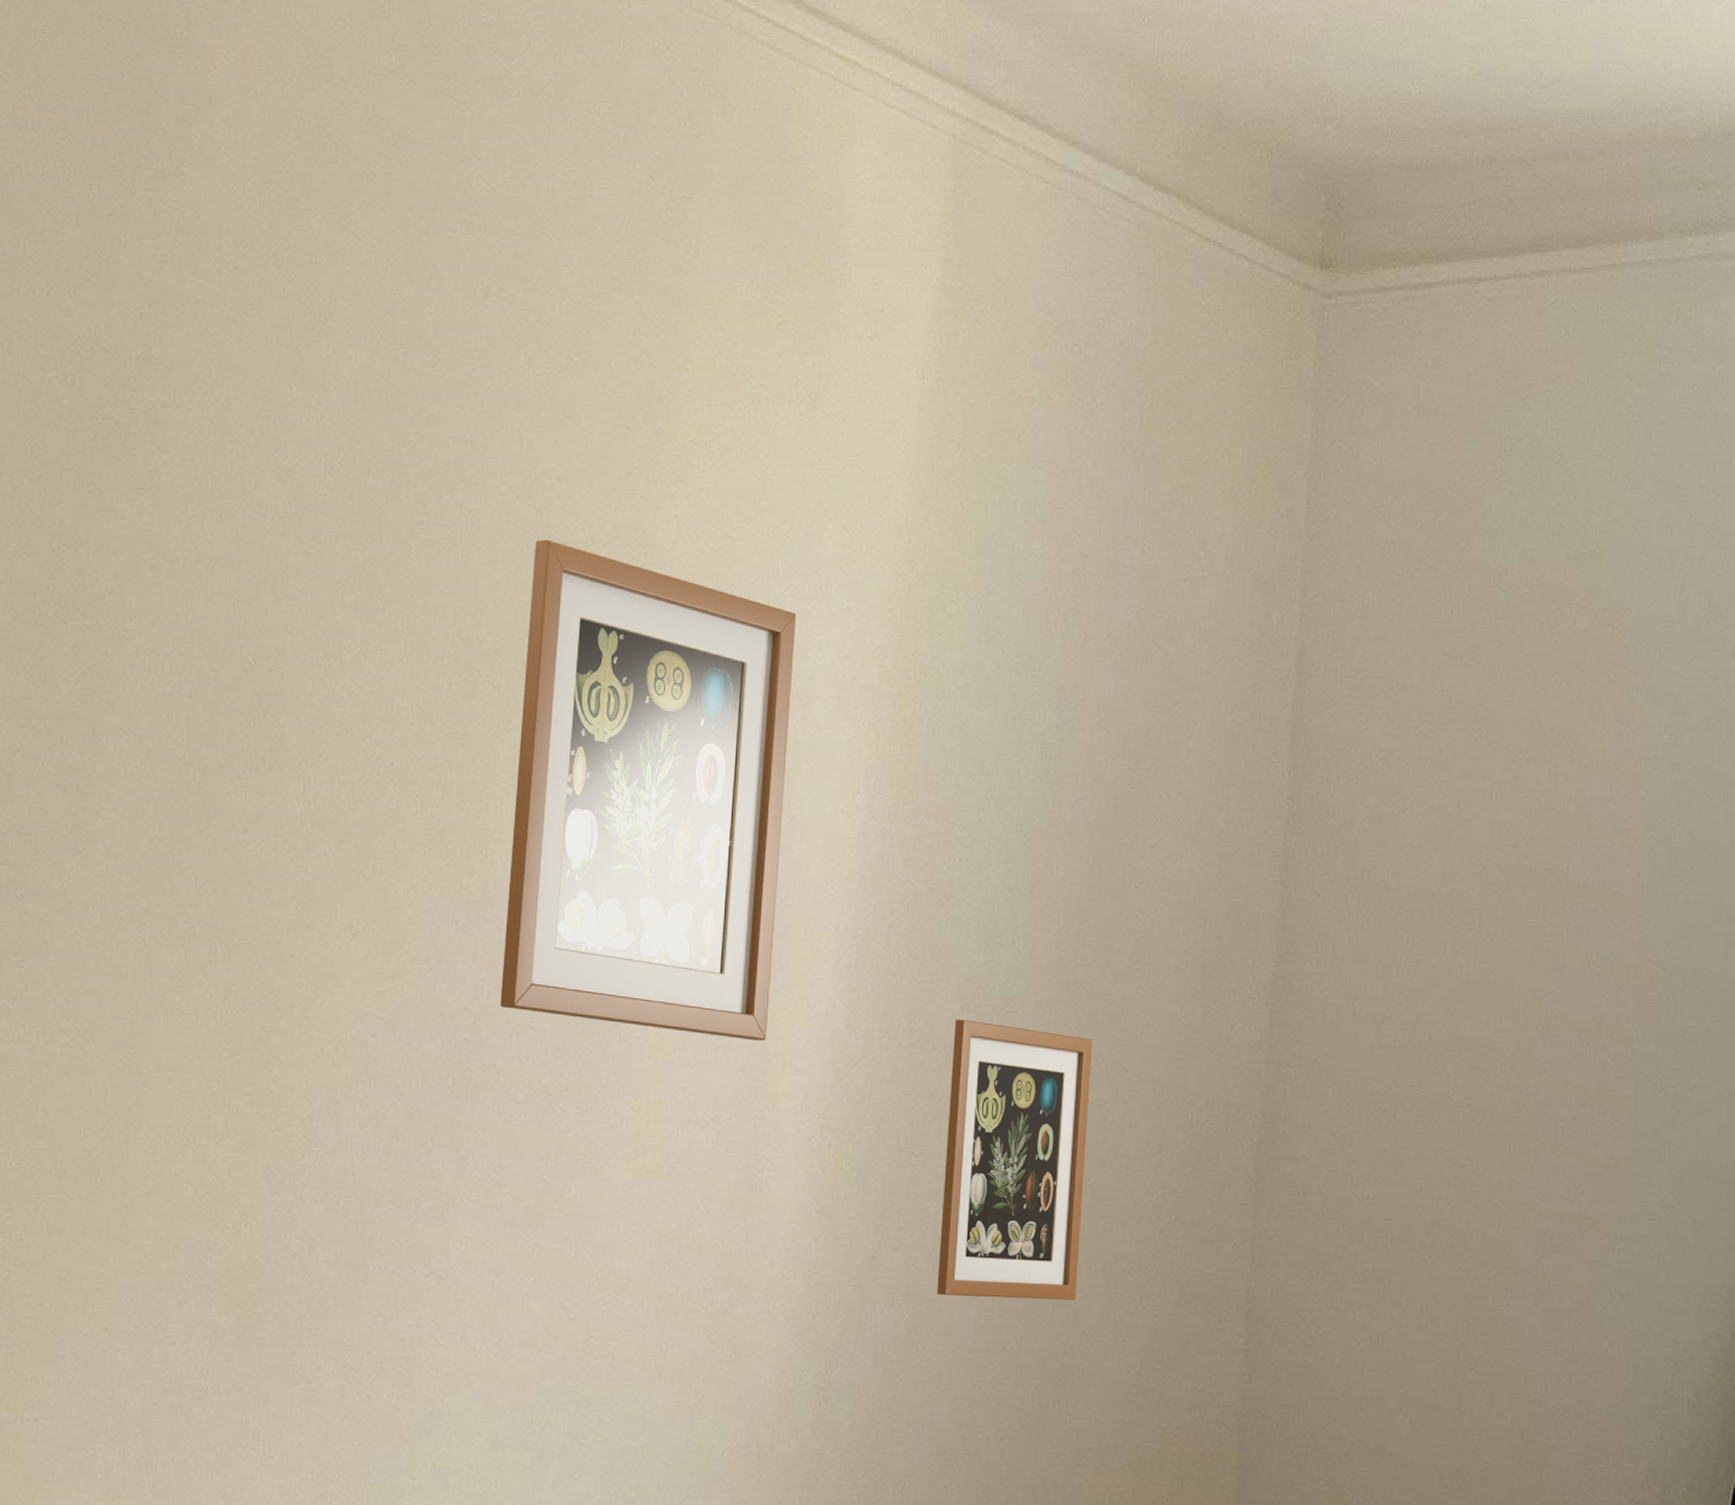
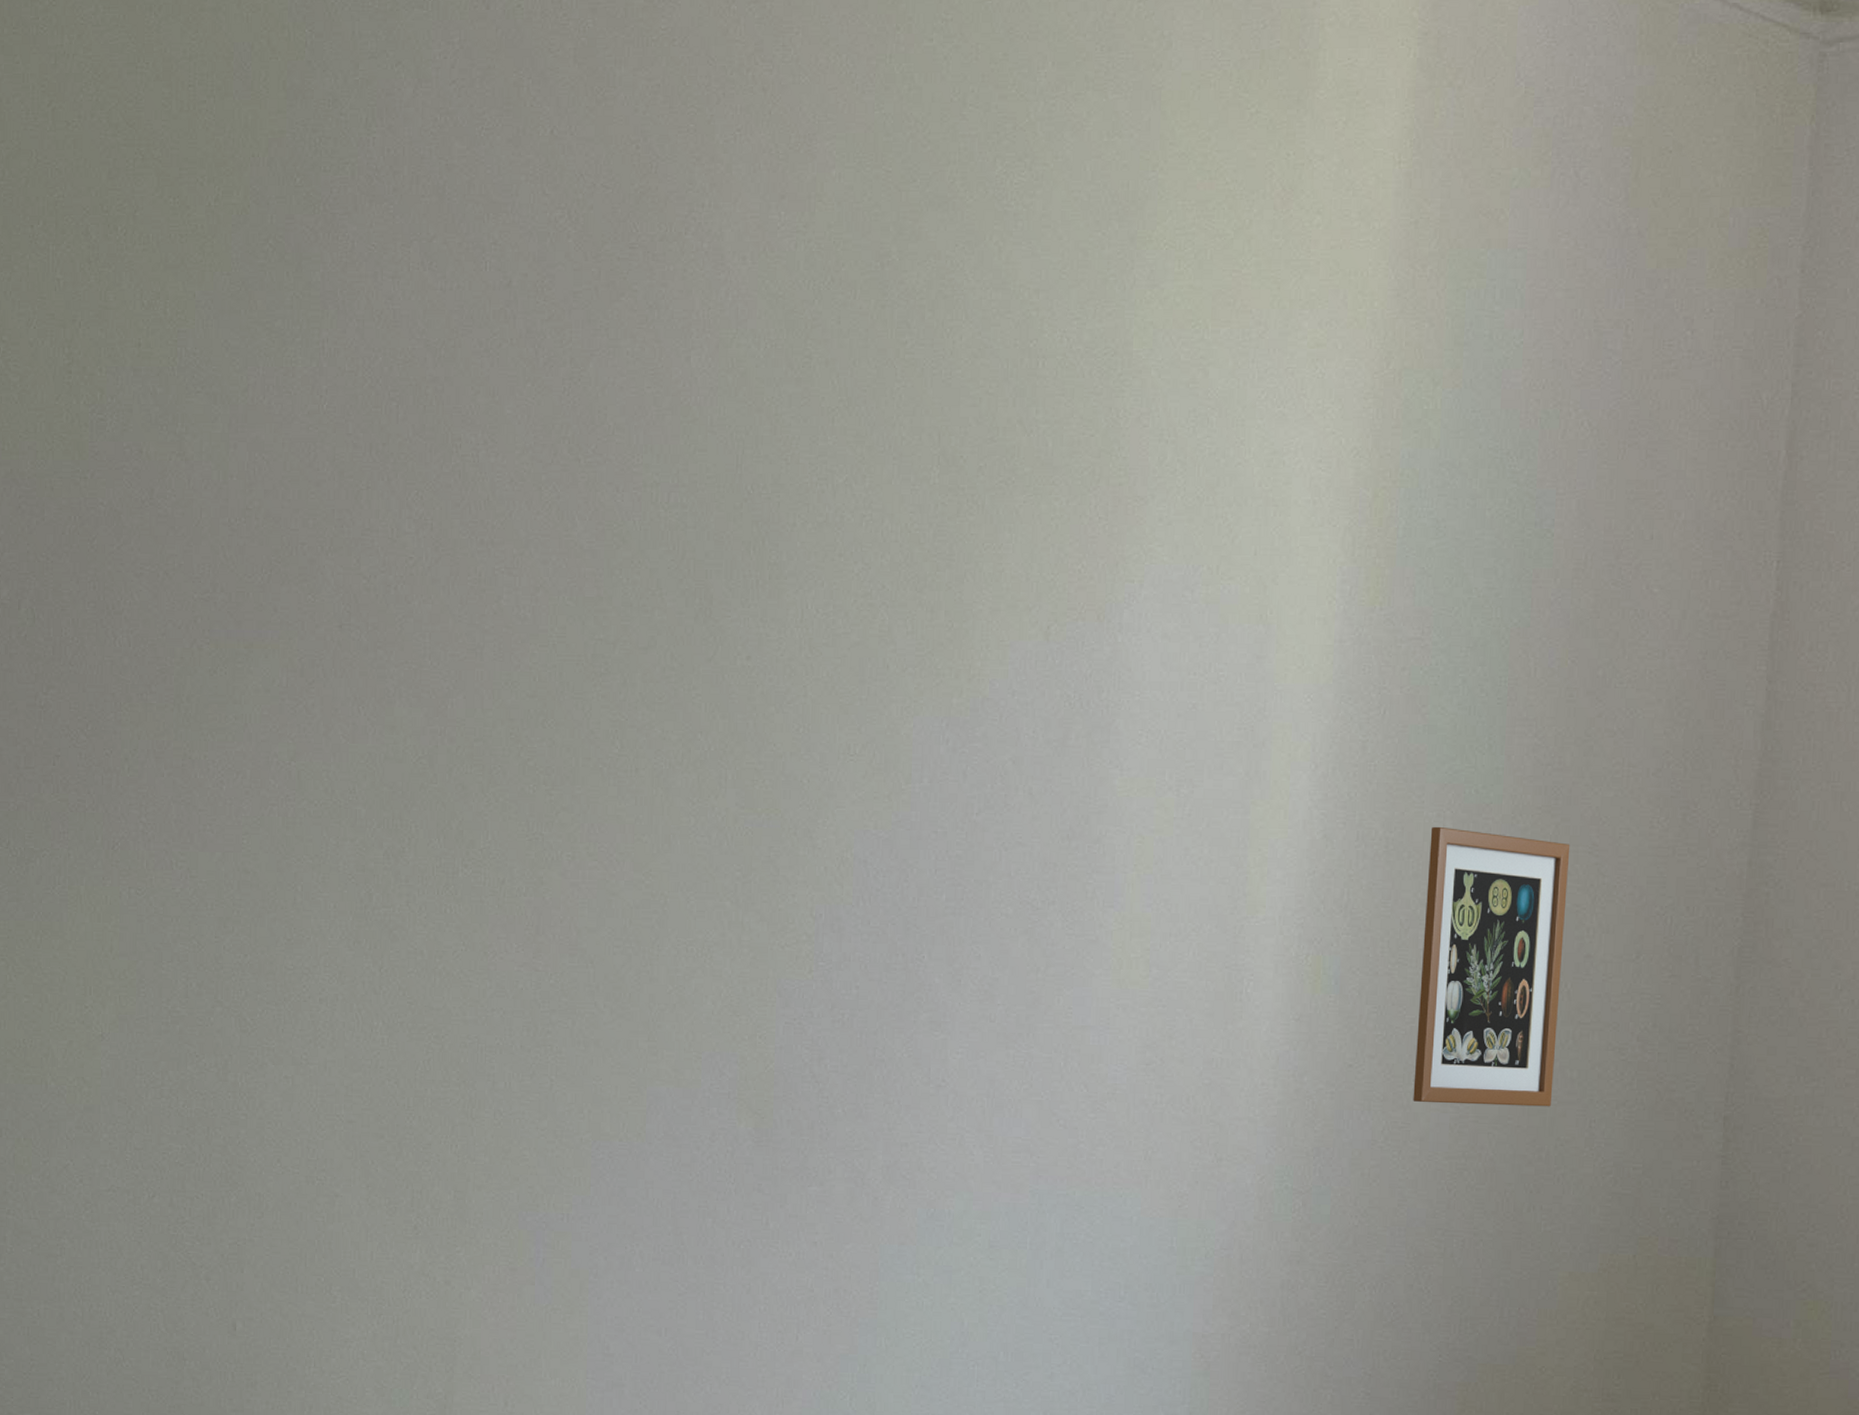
wall art: present [500,539,796,1041] -> none [989,353,1272,852]

